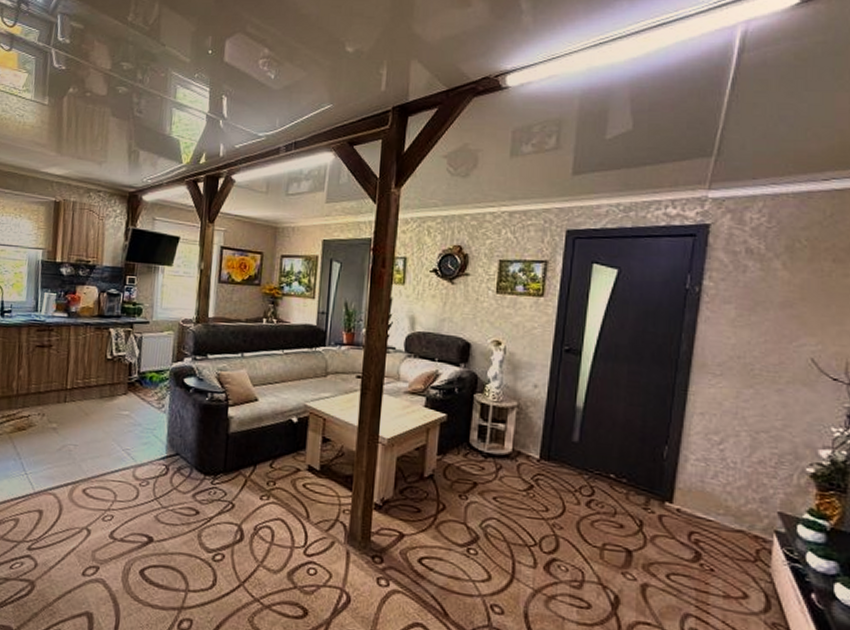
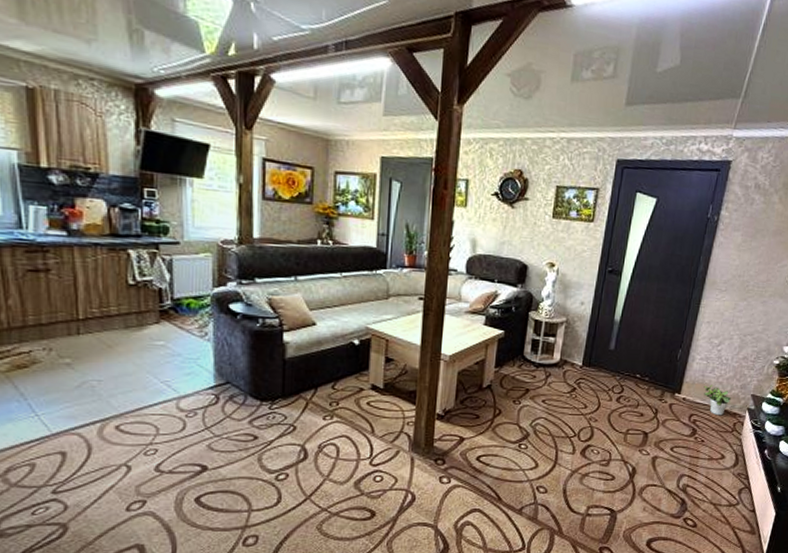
potted plant: none [705,493,747,538] -> present [703,384,731,416]

